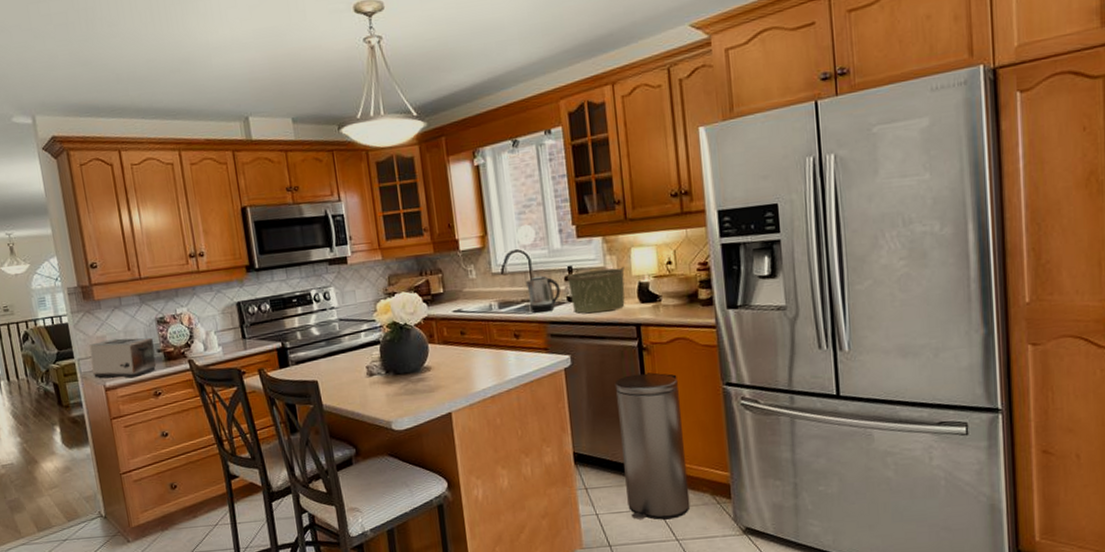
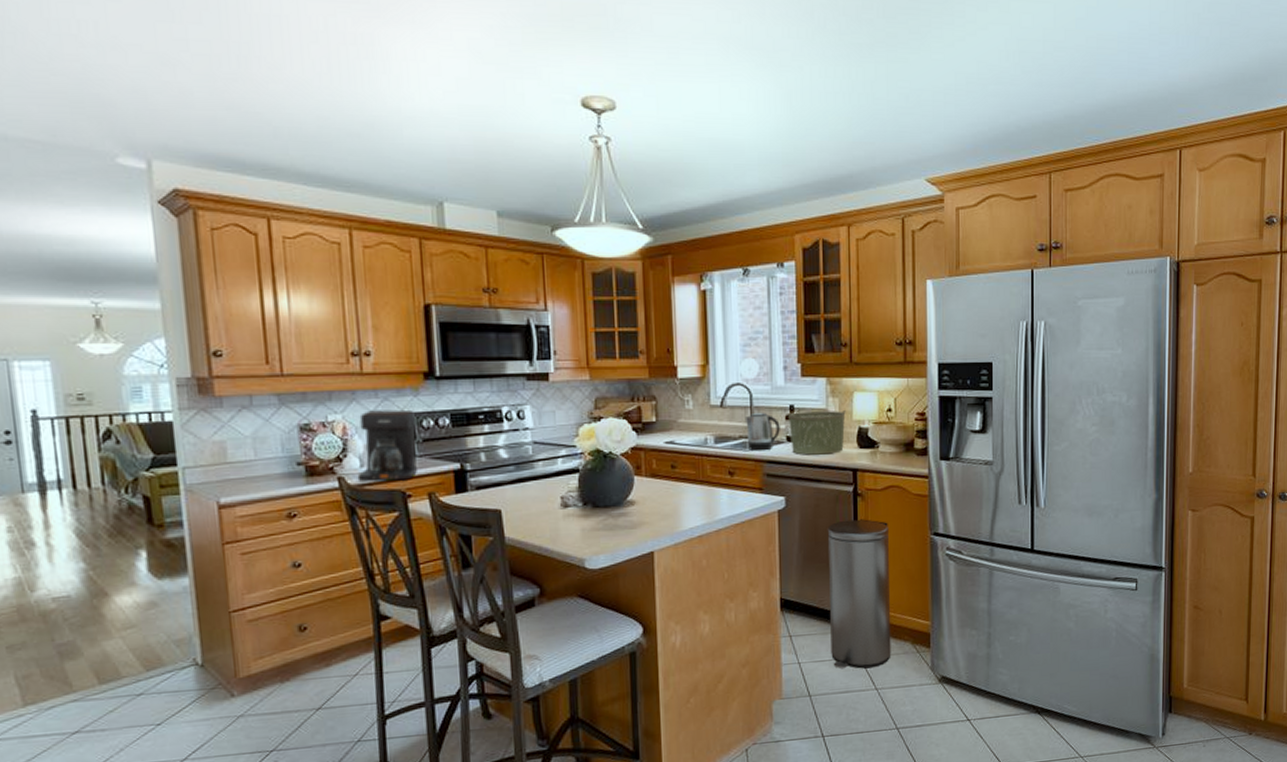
toaster: present [89,337,157,378] -> none [200,445,294,495]
coffee maker: none [200,299,249,363] -> present [357,409,419,482]

